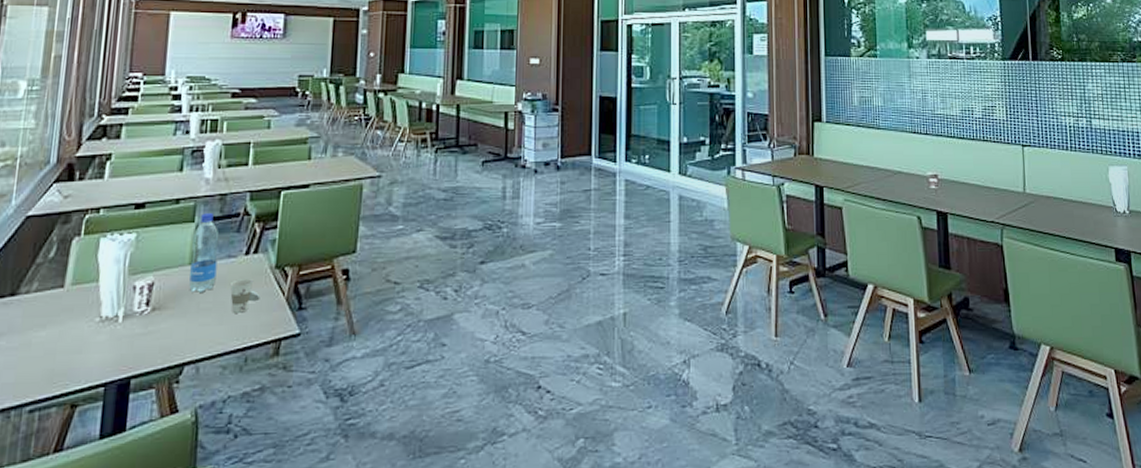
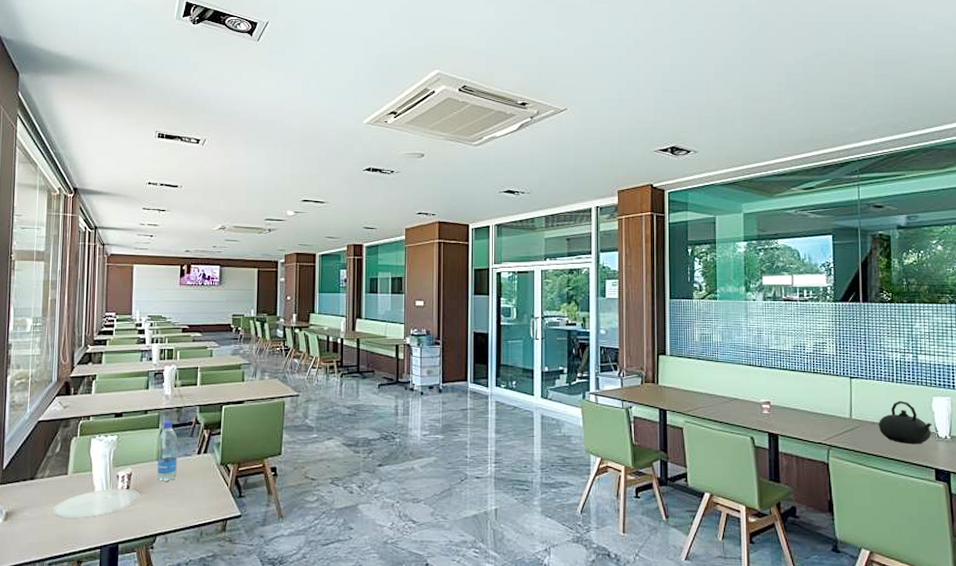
plate: none [40,303,164,347] -> present [53,488,140,519]
cup: present [229,278,260,313] -> none [187,471,210,498]
teapot: none [1053,171,1110,221] -> present [878,400,932,445]

